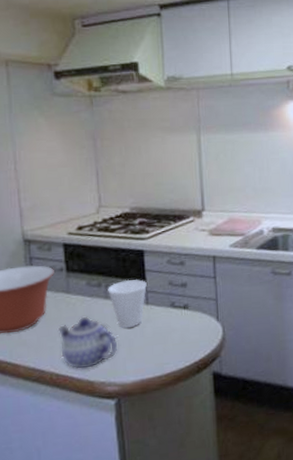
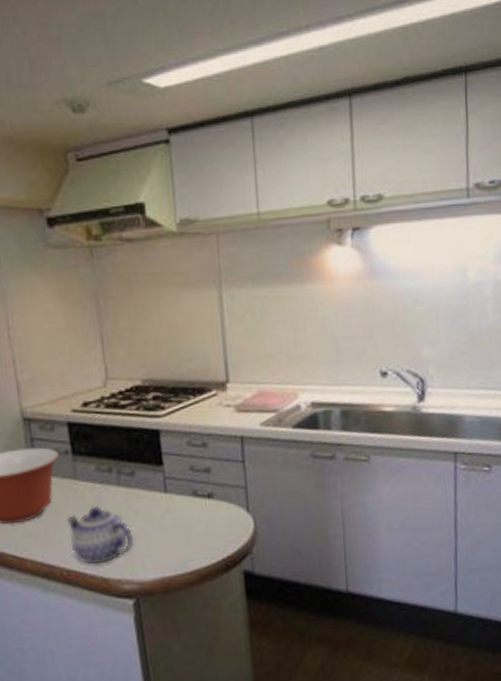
cup: present [108,279,147,329] -> none [120,463,165,520]

